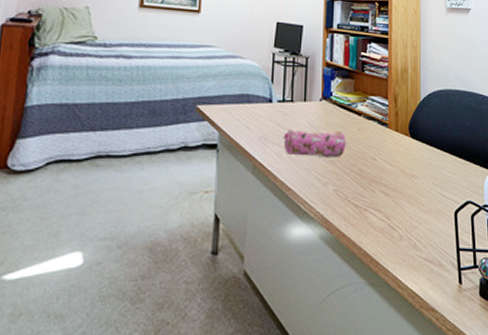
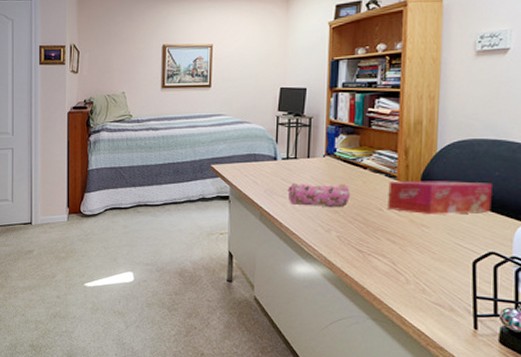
tissue box: none [381,129,466,165] -> present [388,181,492,215]

